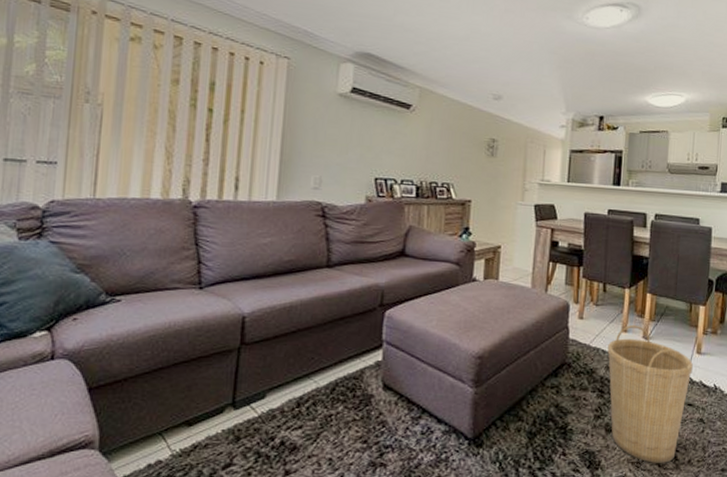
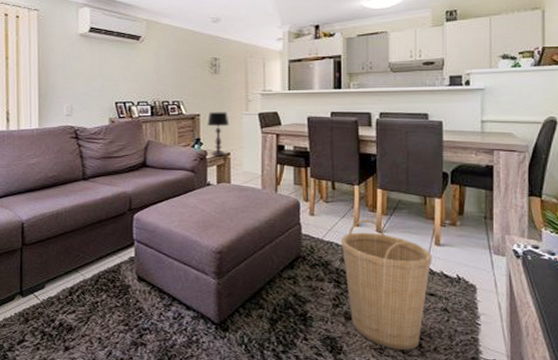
table lamp: none [479,199,503,250] -> present [207,112,229,157]

